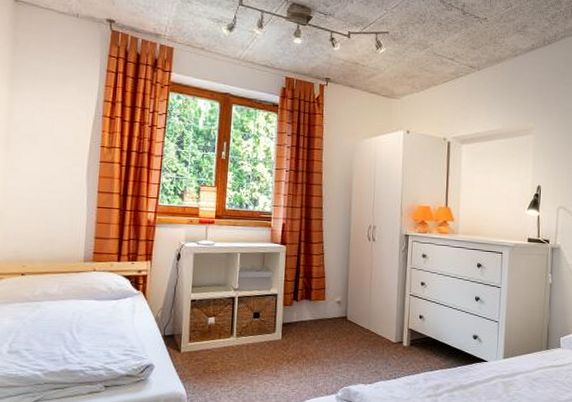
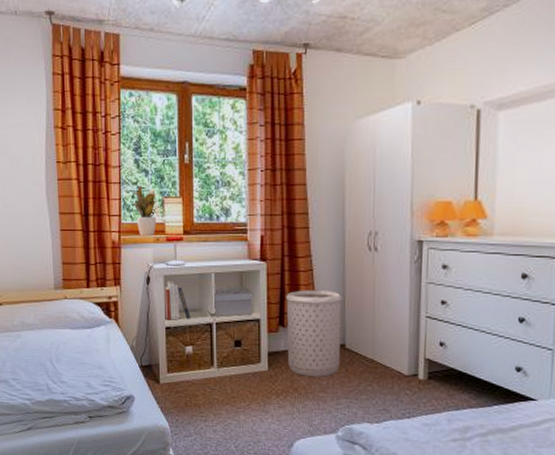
potted plant: none [171,173,197,218] -> present [133,185,162,236]
books: none [192,257,216,294] -> present [164,279,191,320]
laundry basket: none [299,270,347,345] -> present [286,290,343,377]

